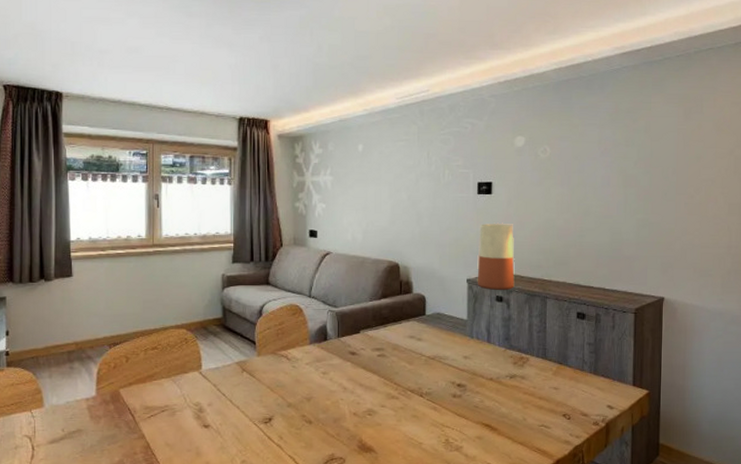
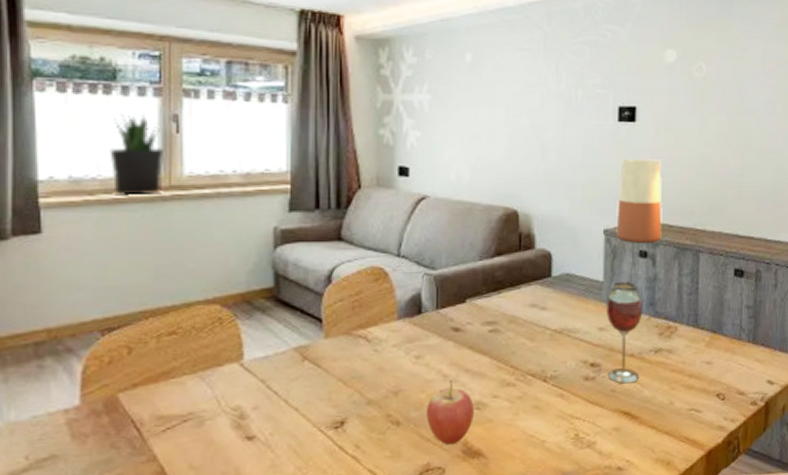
planter: none [114,194,149,251] -> present [109,114,163,196]
fruit: none [331,392,366,441] -> present [427,380,474,445]
wineglass: none [469,320,500,402] -> present [605,281,643,384]

